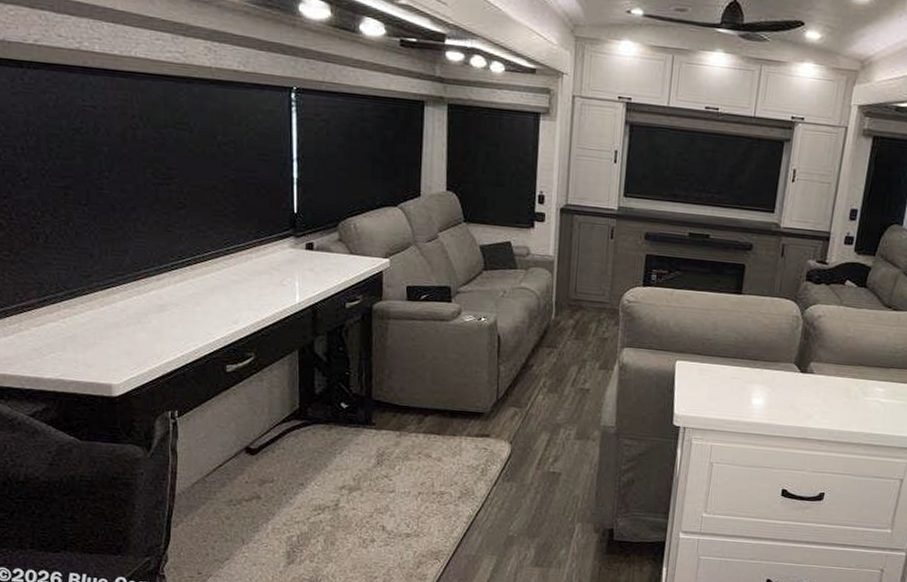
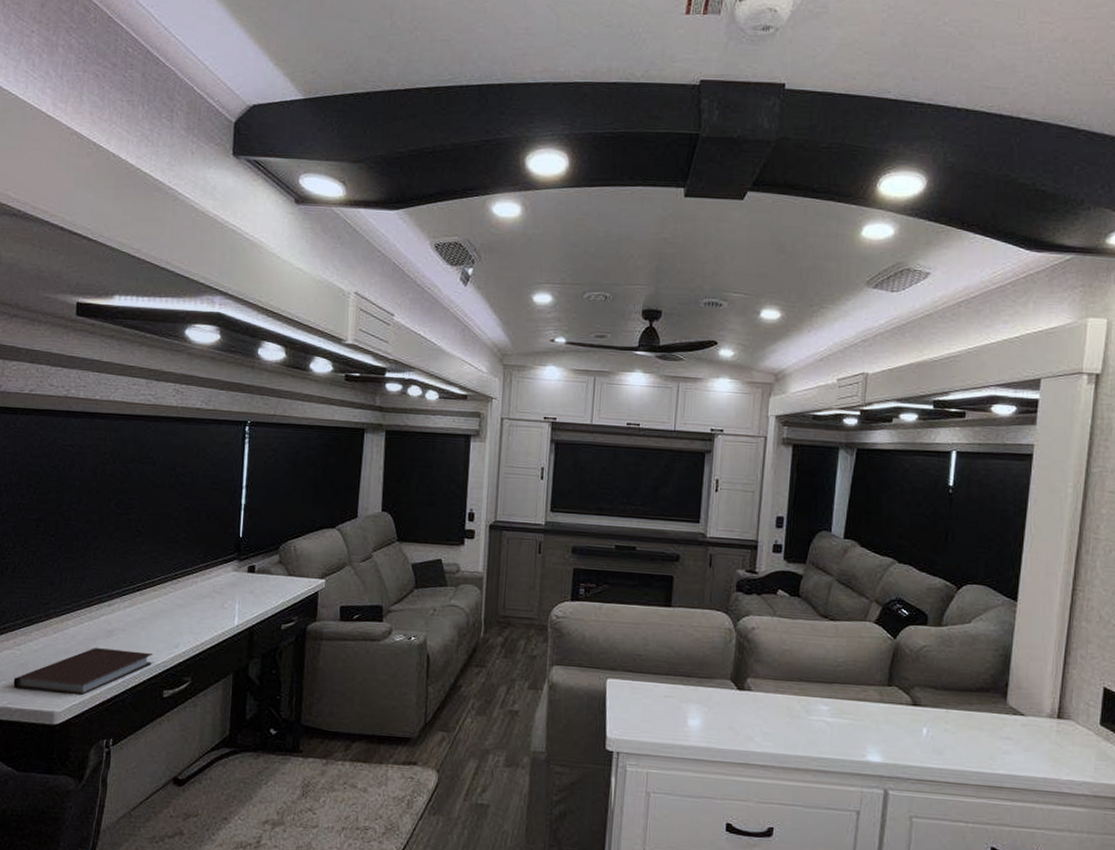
notebook: none [63,322,212,369] -> present [13,648,154,696]

